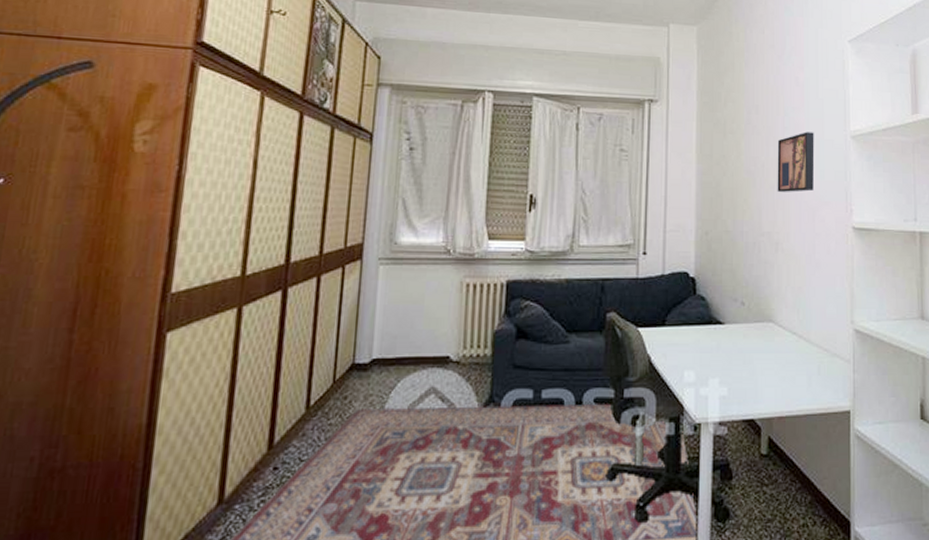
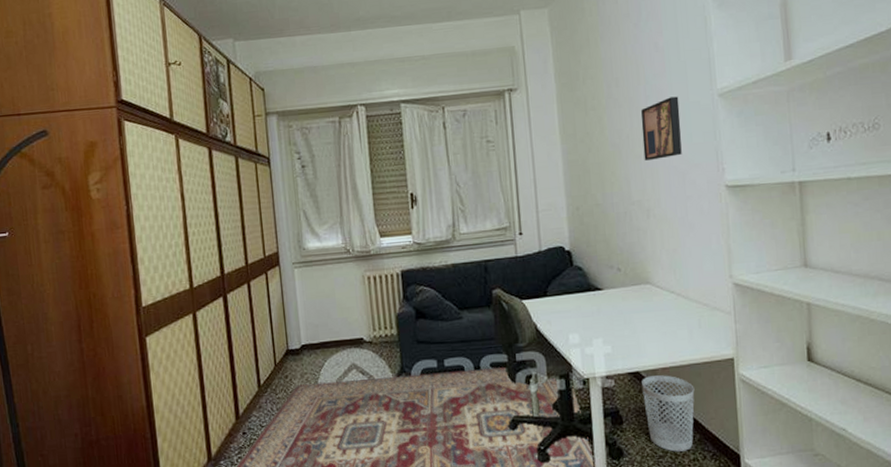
wastebasket: none [756,425,809,515] -> present [642,375,695,452]

